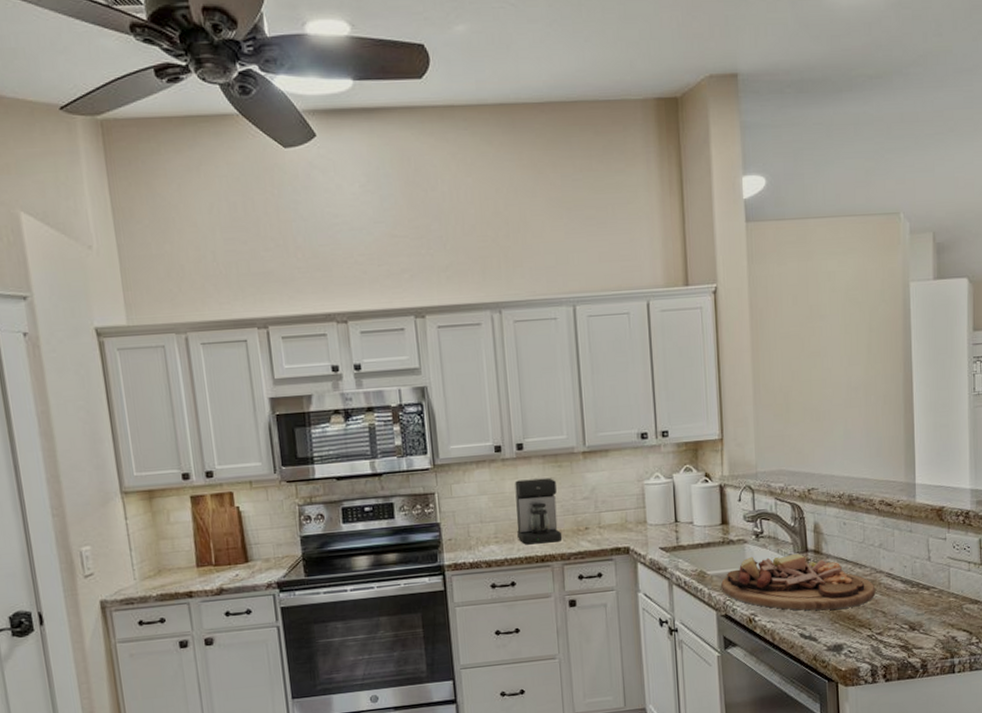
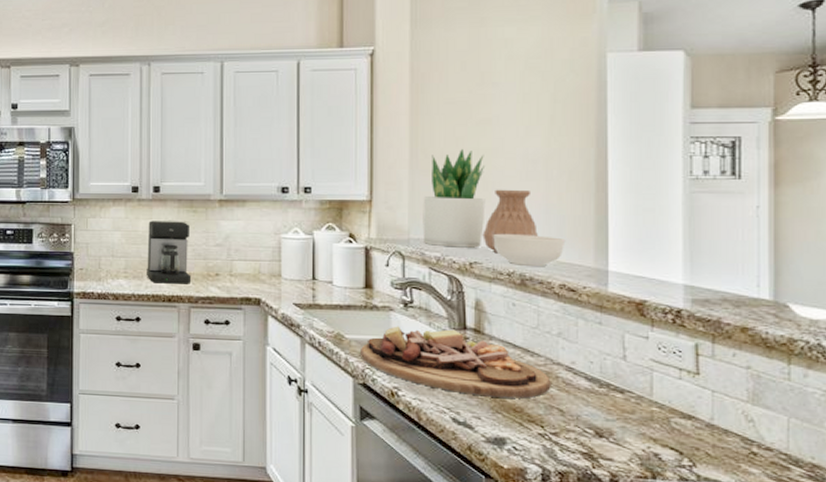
planter: none [767,382,819,477] -> present [423,149,486,248]
vase: none [817,416,861,479] -> present [482,189,538,254]
bowl: none [826,457,883,488] -> present [493,233,566,267]

